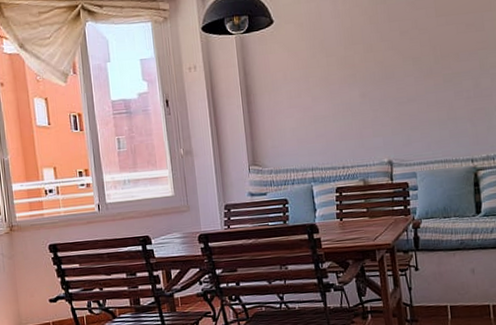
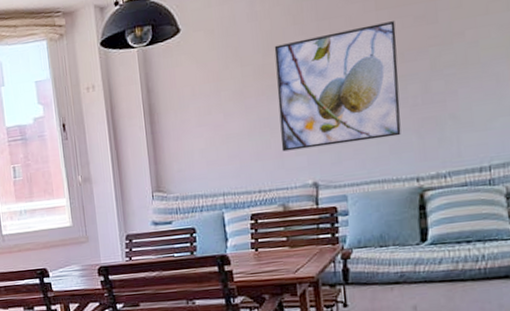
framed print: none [354,27,458,133] -> present [274,21,401,152]

